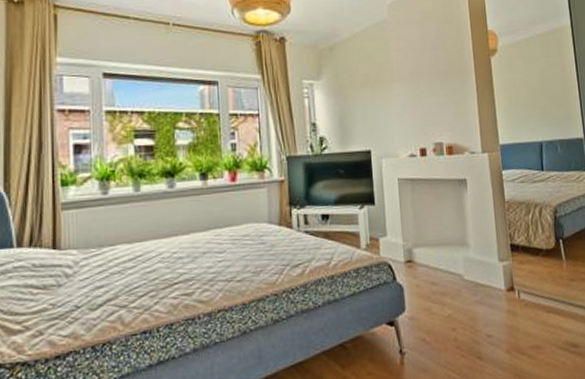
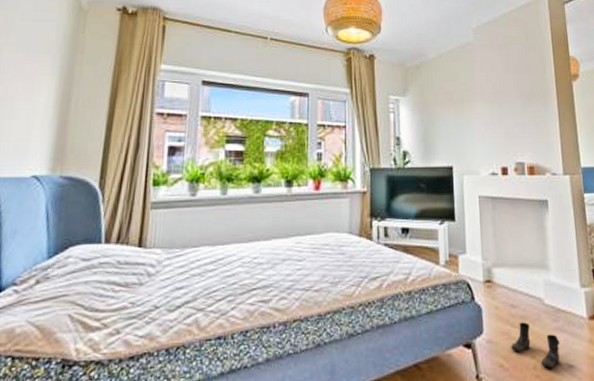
boots: none [432,298,479,340] -> present [511,322,560,369]

